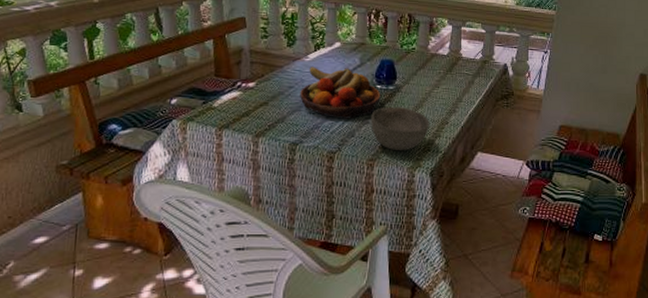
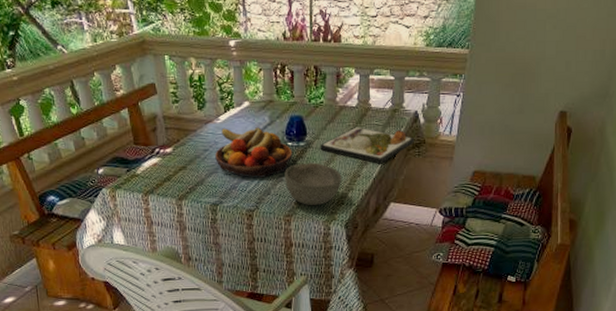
dinner plate: none [409,74,503,113] -> present [320,127,414,164]

